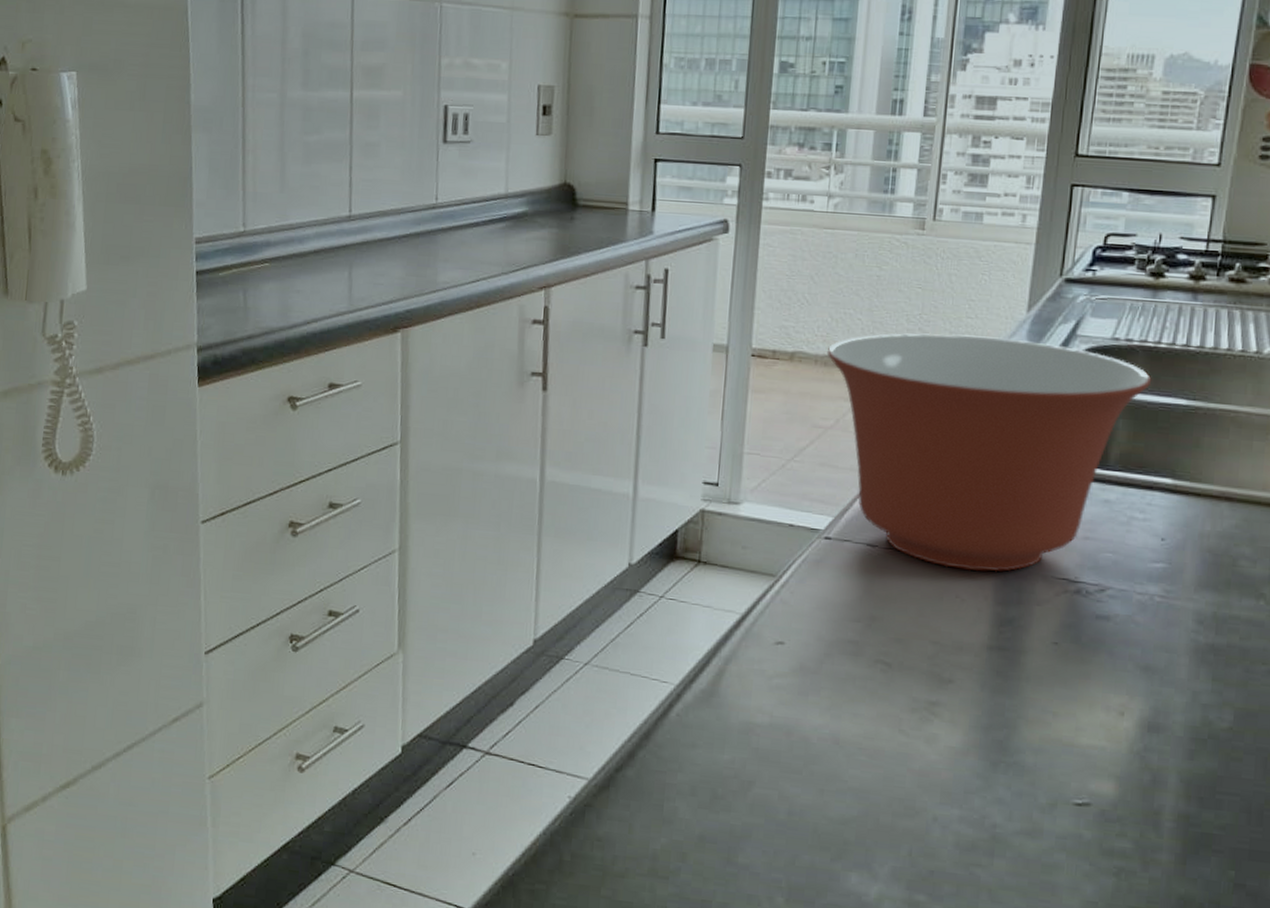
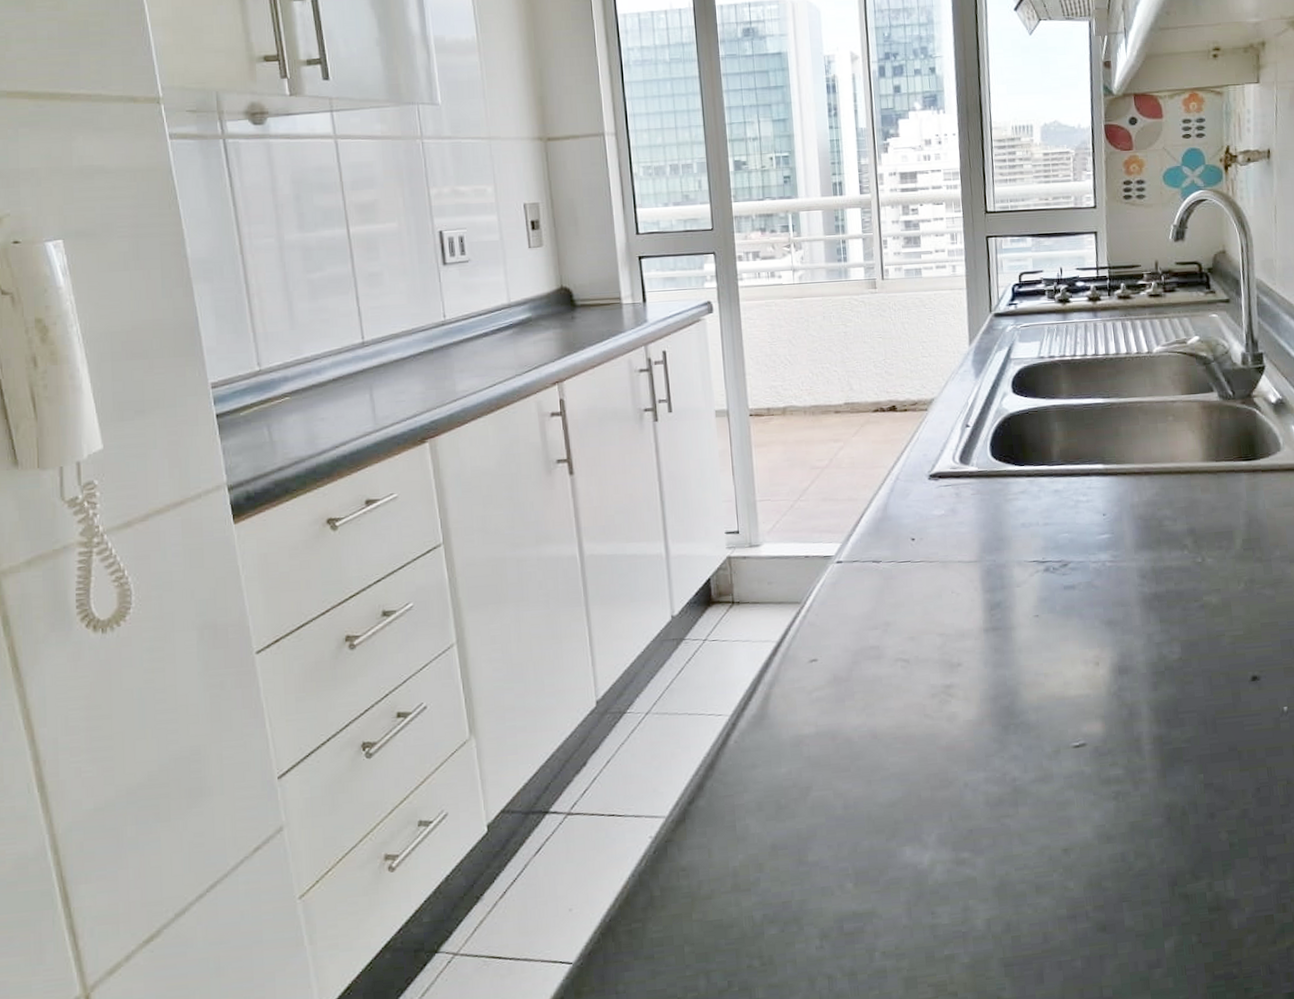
mixing bowl: present [826,332,1152,572] -> none [812,368,1074,569]

